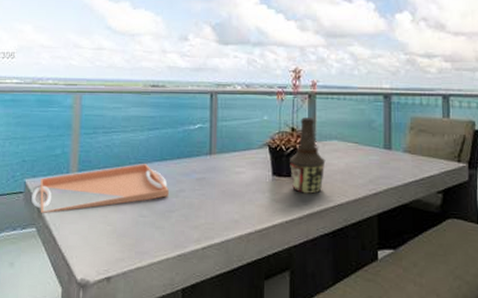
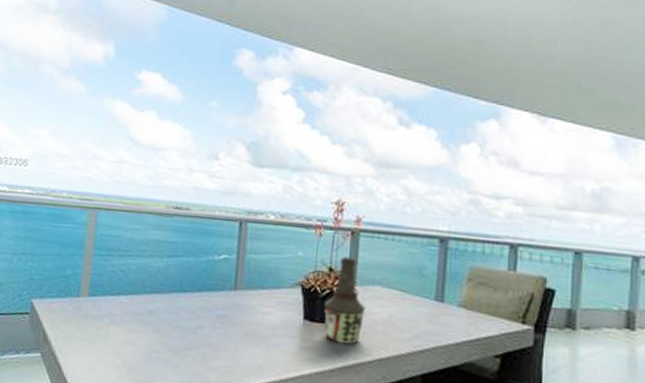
serving tray: present [31,164,169,213] -> none [37,293,187,339]

